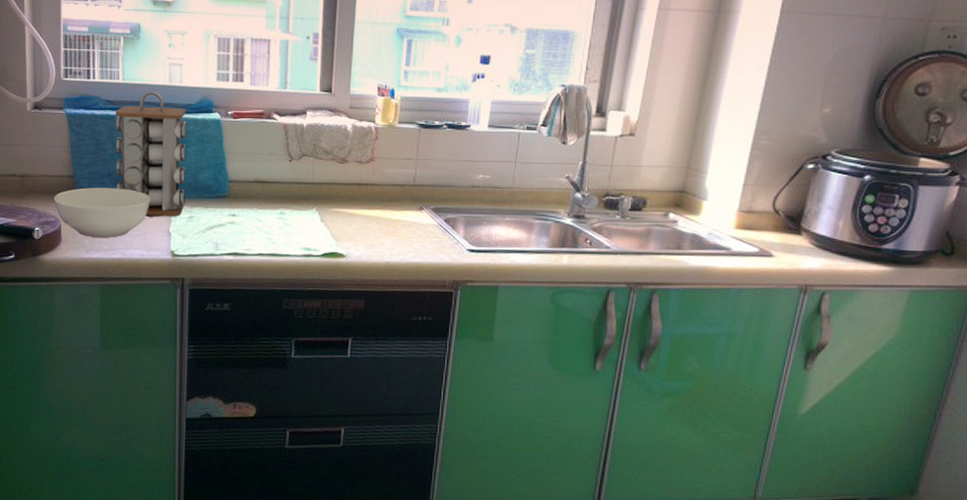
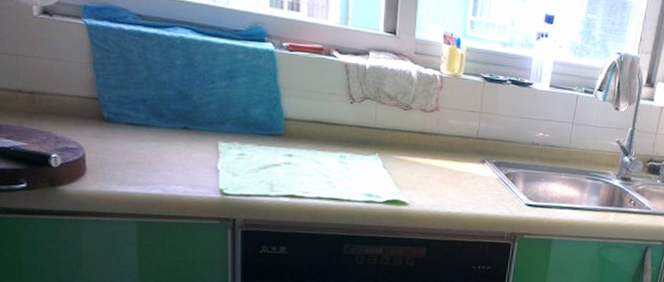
bowl: present [53,187,152,238] -> none [74,113,196,171]
spice rack: present [115,91,187,217] -> none [149,9,236,153]

